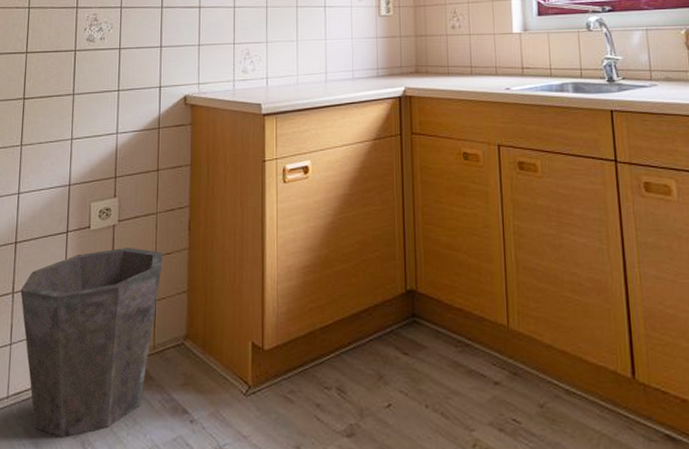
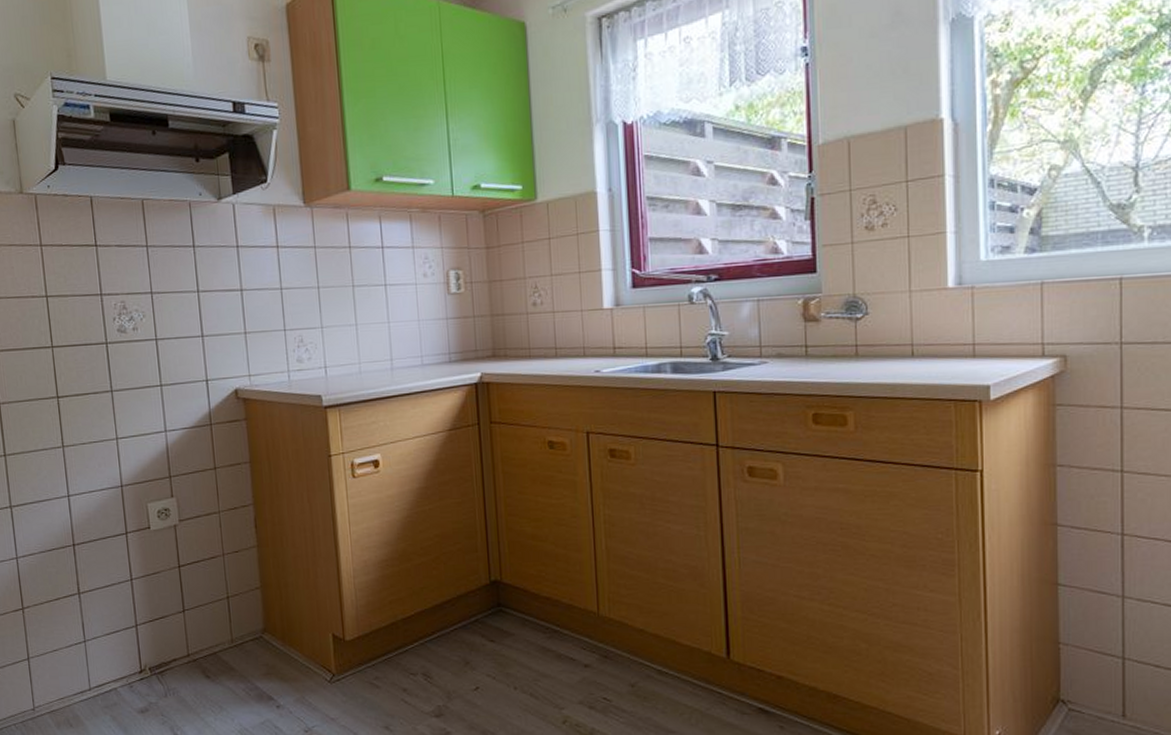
waste bin: present [20,248,163,438] -> none [86,547,232,724]

